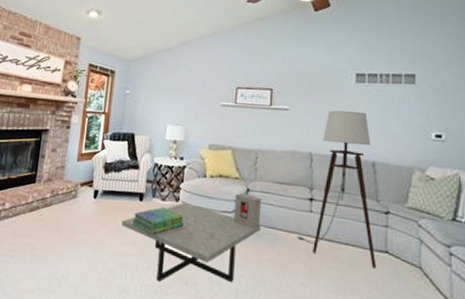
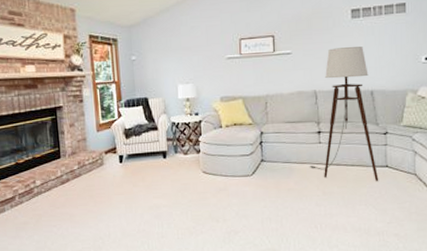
coffee table: present [121,203,261,282] -> none [150,153,277,224]
stack of books: present [132,207,184,236] -> none [159,160,208,187]
decorative box: present [234,193,261,229] -> none [251,136,276,167]

